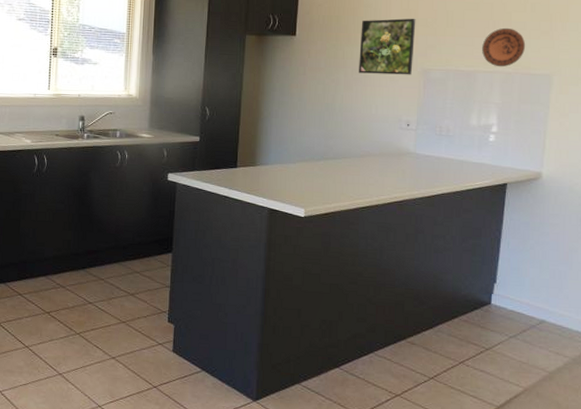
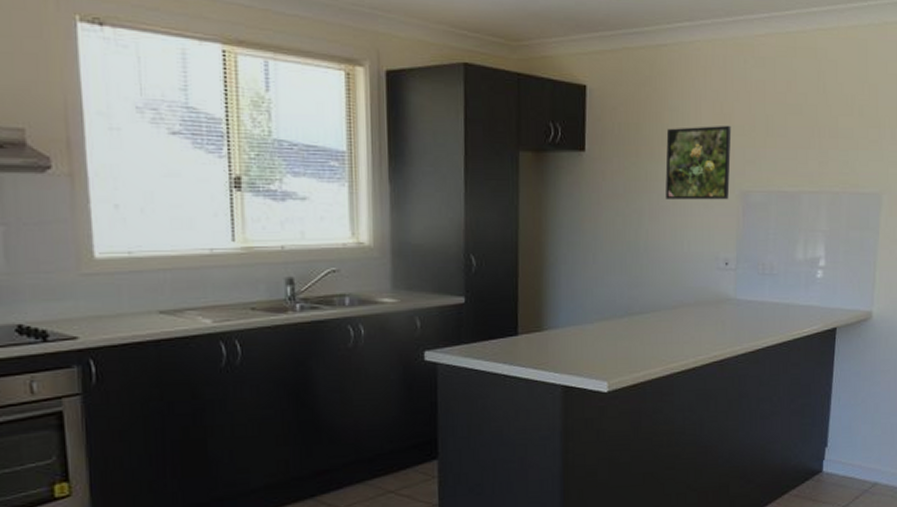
decorative plate: present [482,27,526,67] -> none [807,136,854,186]

